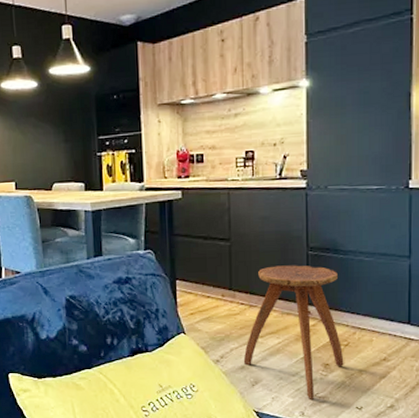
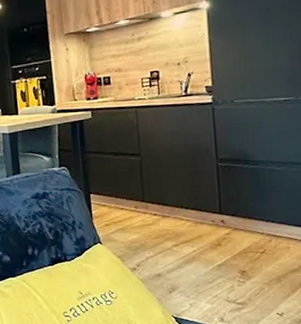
stool: present [243,265,344,400] -> none [159,176,262,307]

